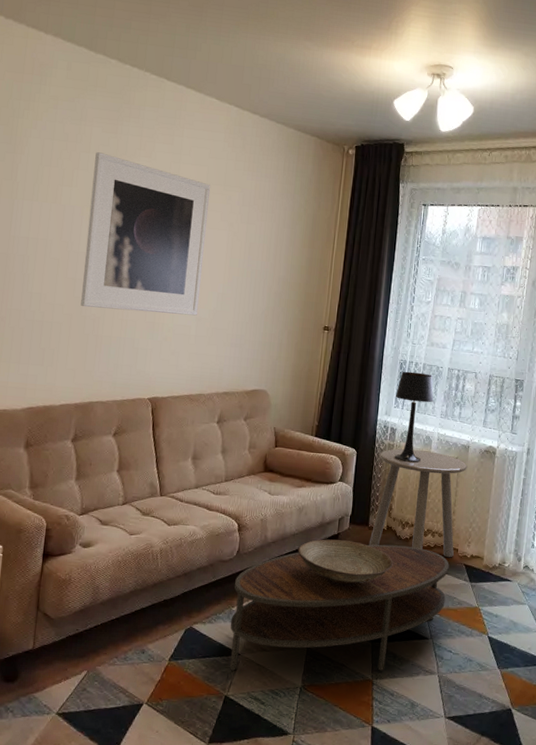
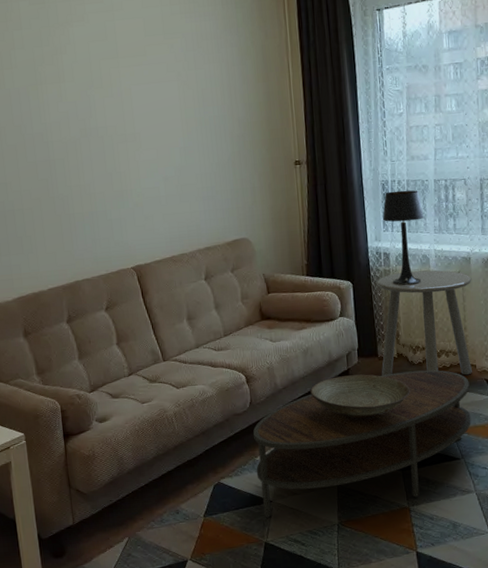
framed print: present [80,152,211,316] -> none [28,26,163,188]

